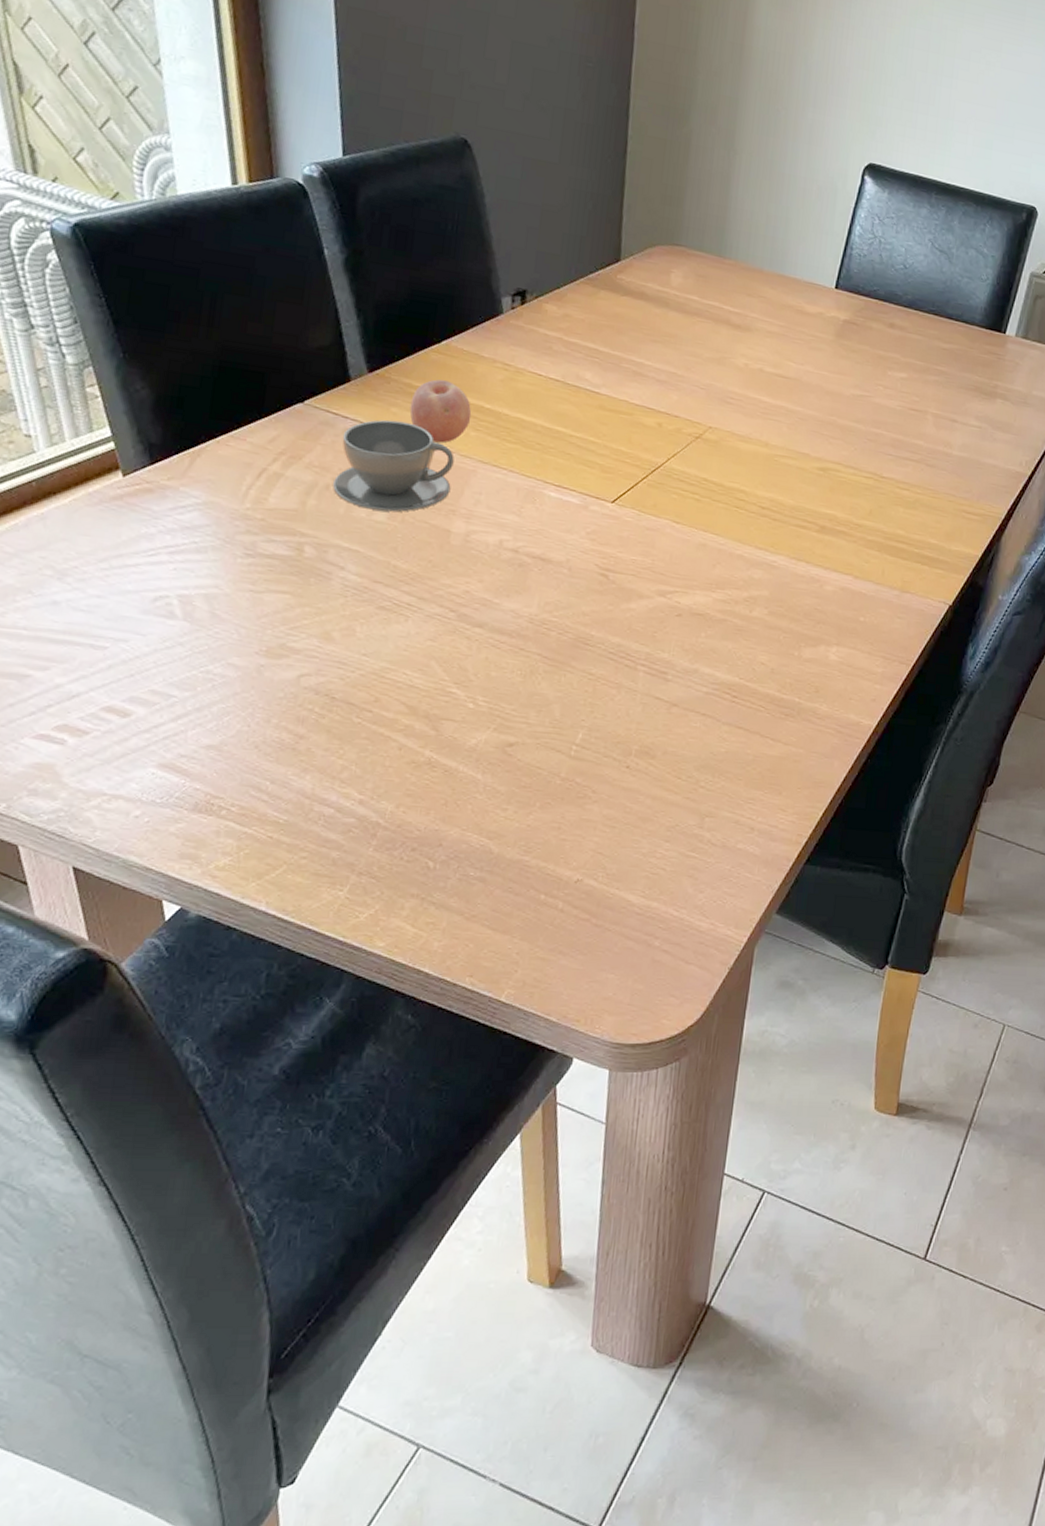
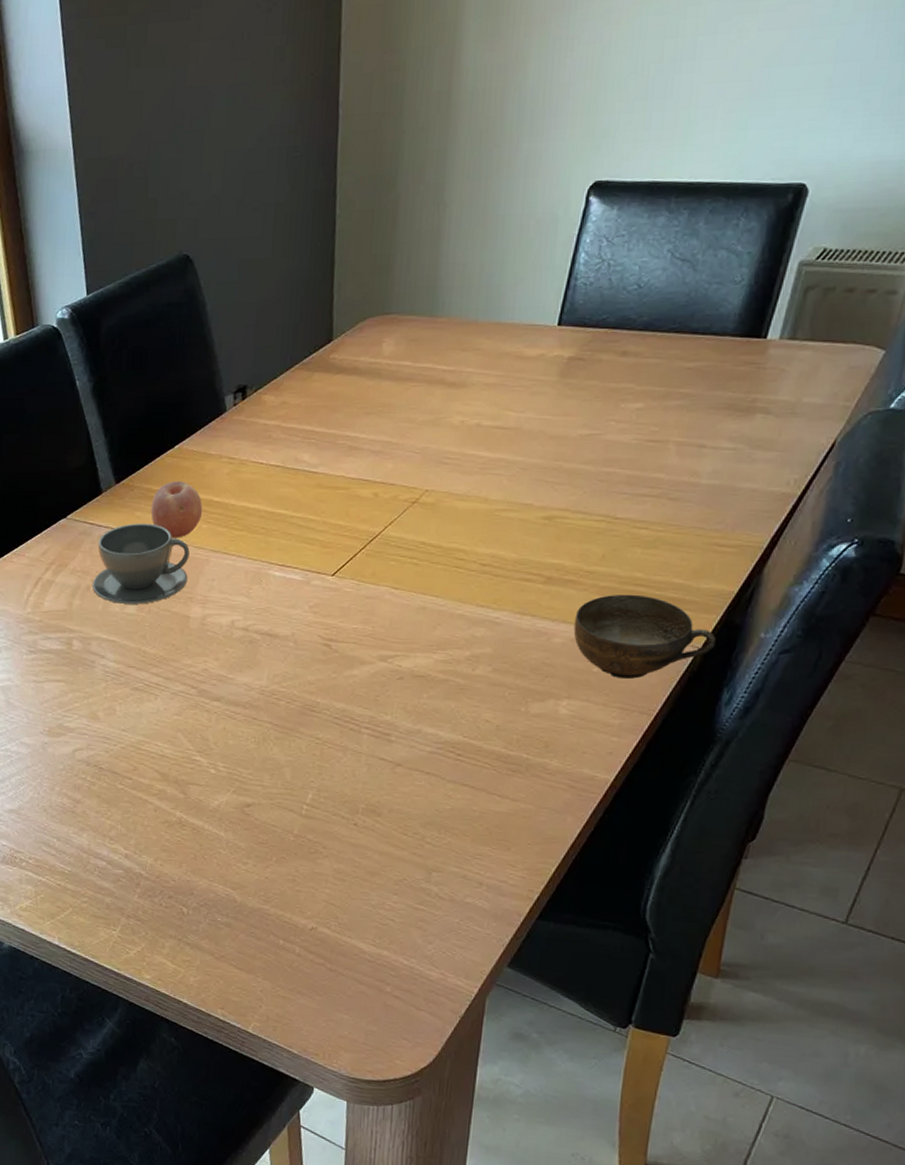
cup: none [843,548,964,630] -> present [573,594,716,679]

